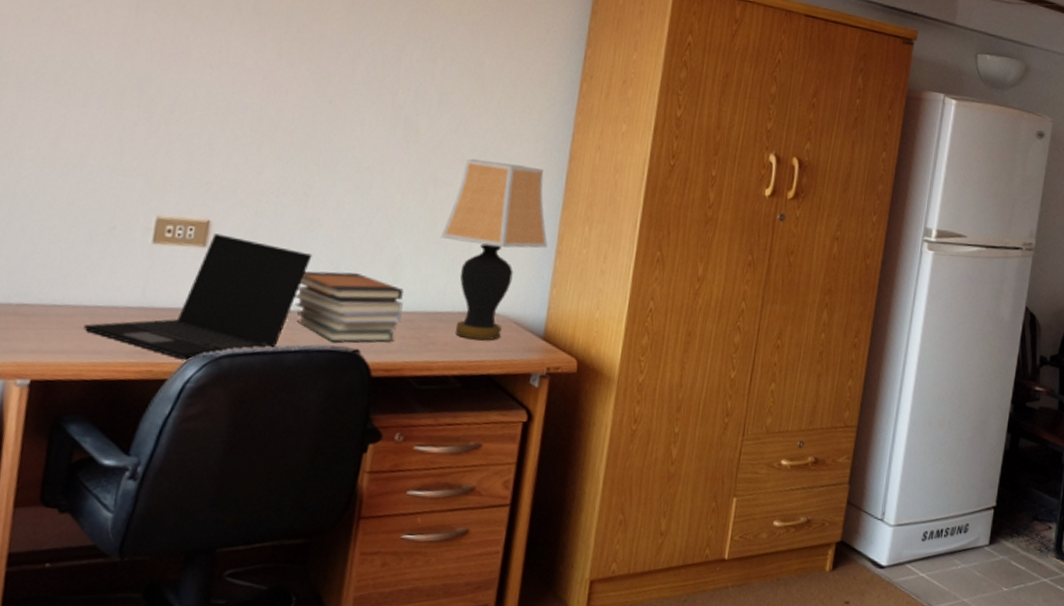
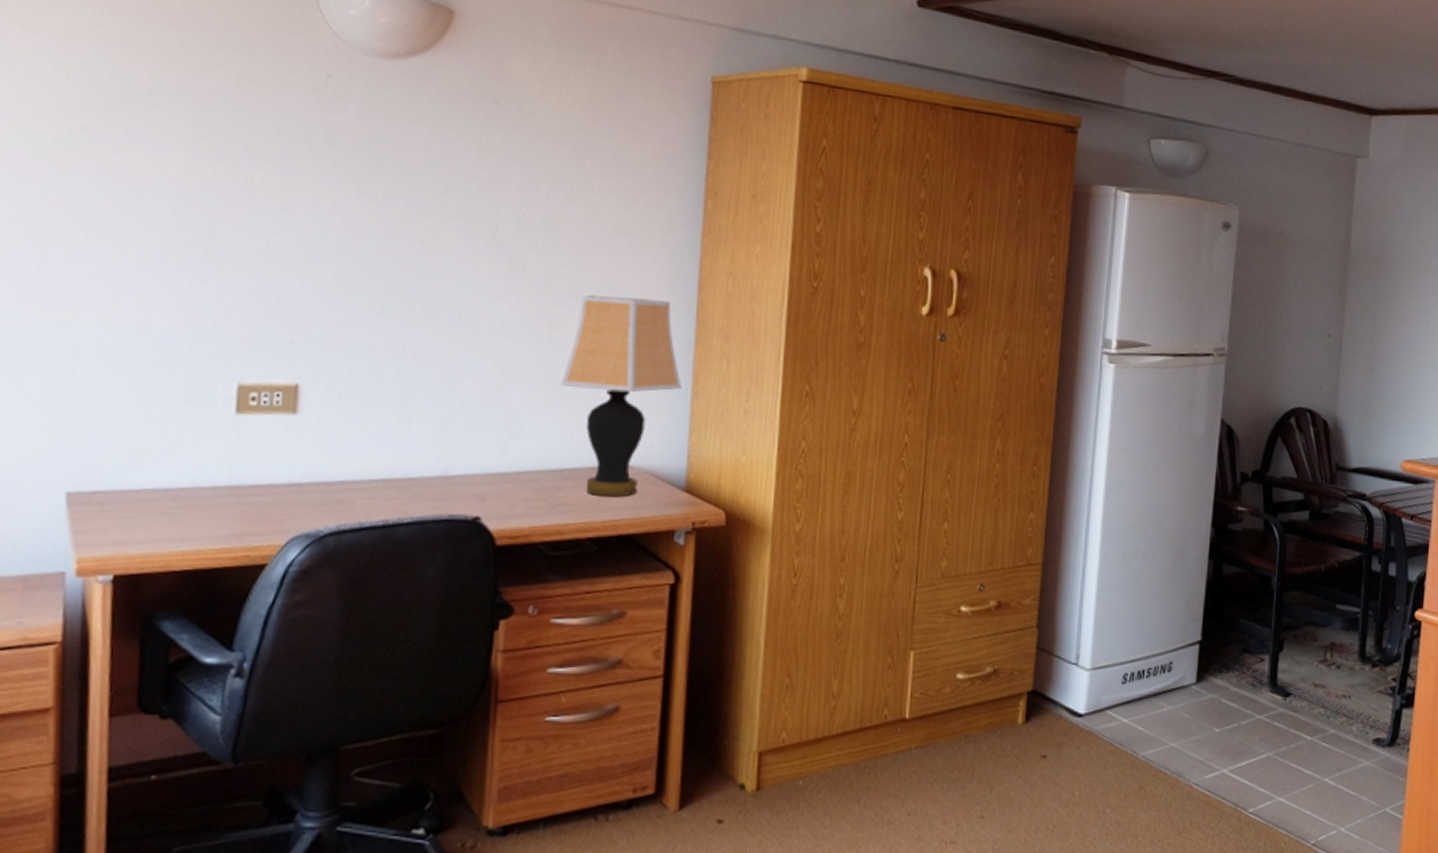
laptop: present [83,233,313,359] -> none [167,398,418,540]
book stack: present [294,271,405,342] -> none [401,431,525,510]

